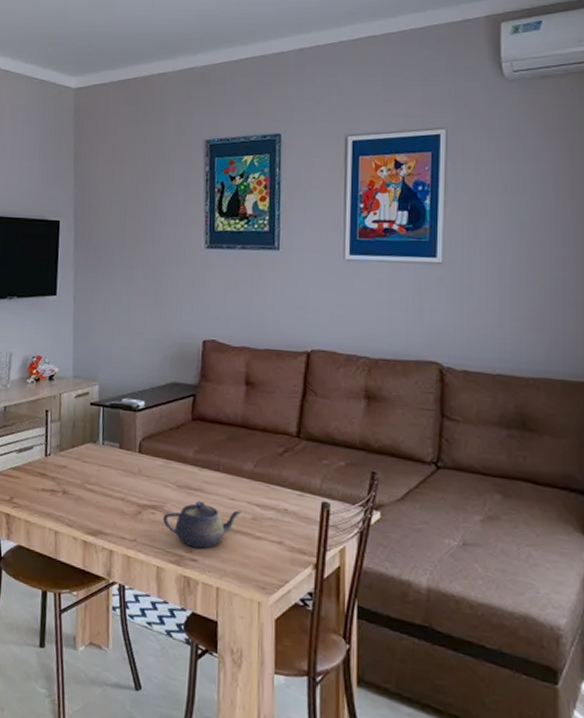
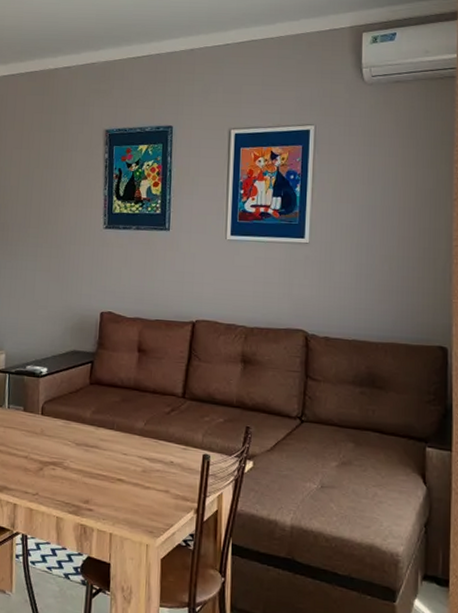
teapot: present [163,501,242,549] -> none [63,457,133,499]

